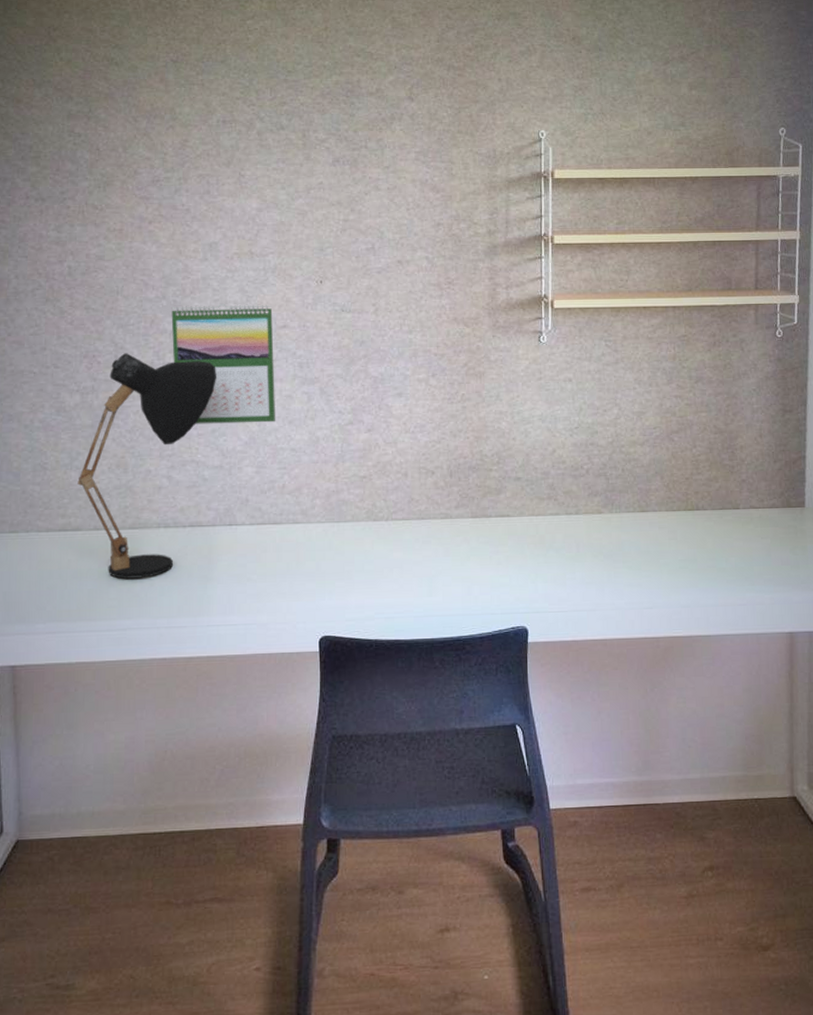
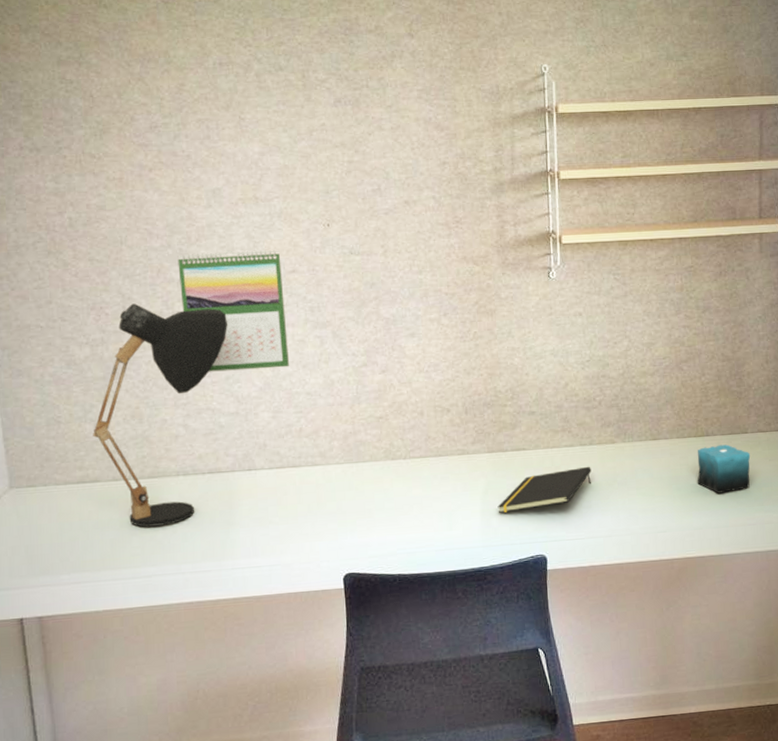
notepad: none [479,536,577,581] -> present [497,466,592,513]
candle: none [685,519,742,571] -> present [697,444,751,494]

